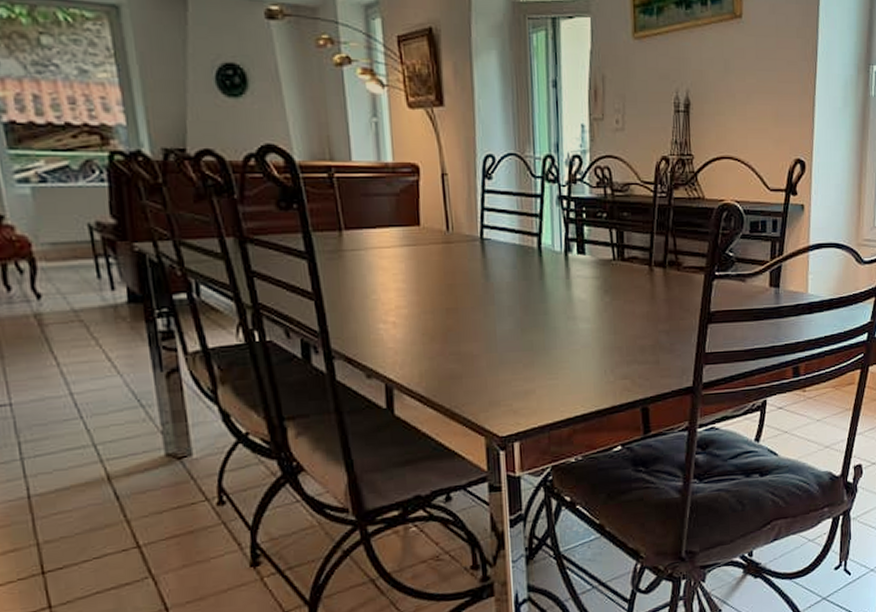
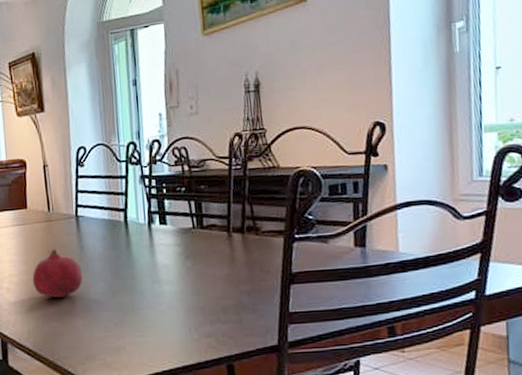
fruit: none [425,276,488,335] -> present [32,248,83,298]

